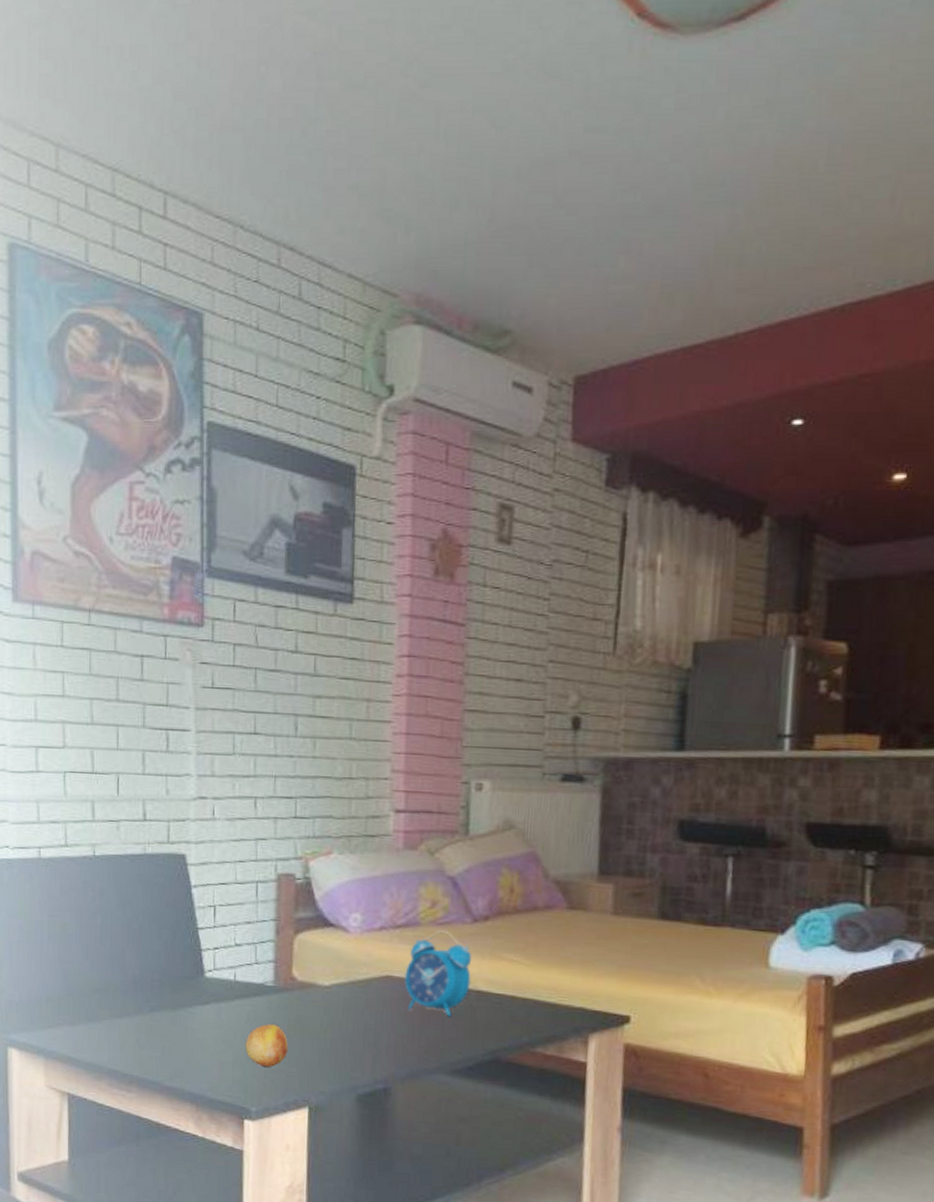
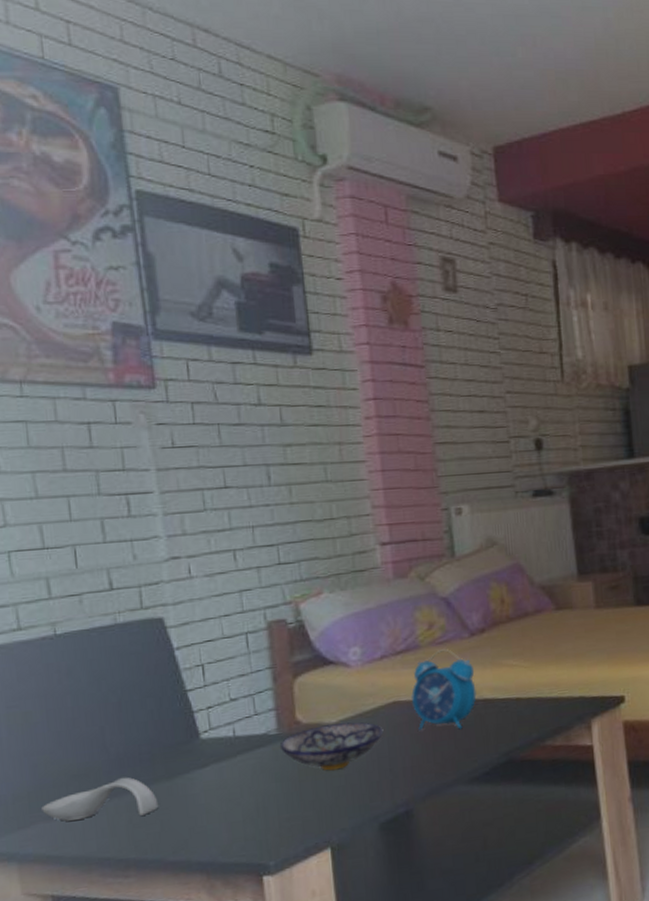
spoon rest: none [68,999,163,1038] -> present [41,777,159,822]
fruit: present [245,1024,288,1068] -> none [254,772,301,818]
bowl: none [274,986,373,1033] -> present [279,722,384,771]

